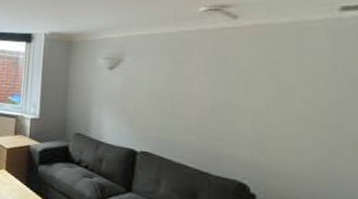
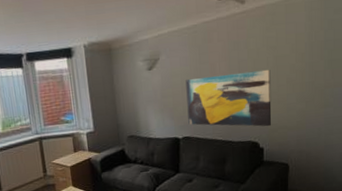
wall art: none [150,88,271,169] -> present [186,69,272,127]

